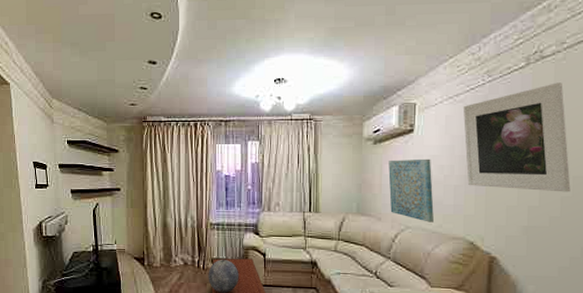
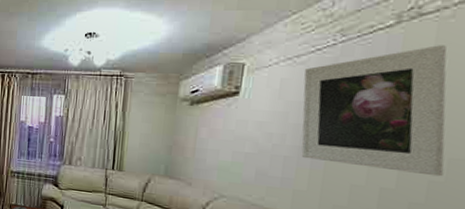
wall art: present [388,158,434,222] -> none [203,123,258,194]

